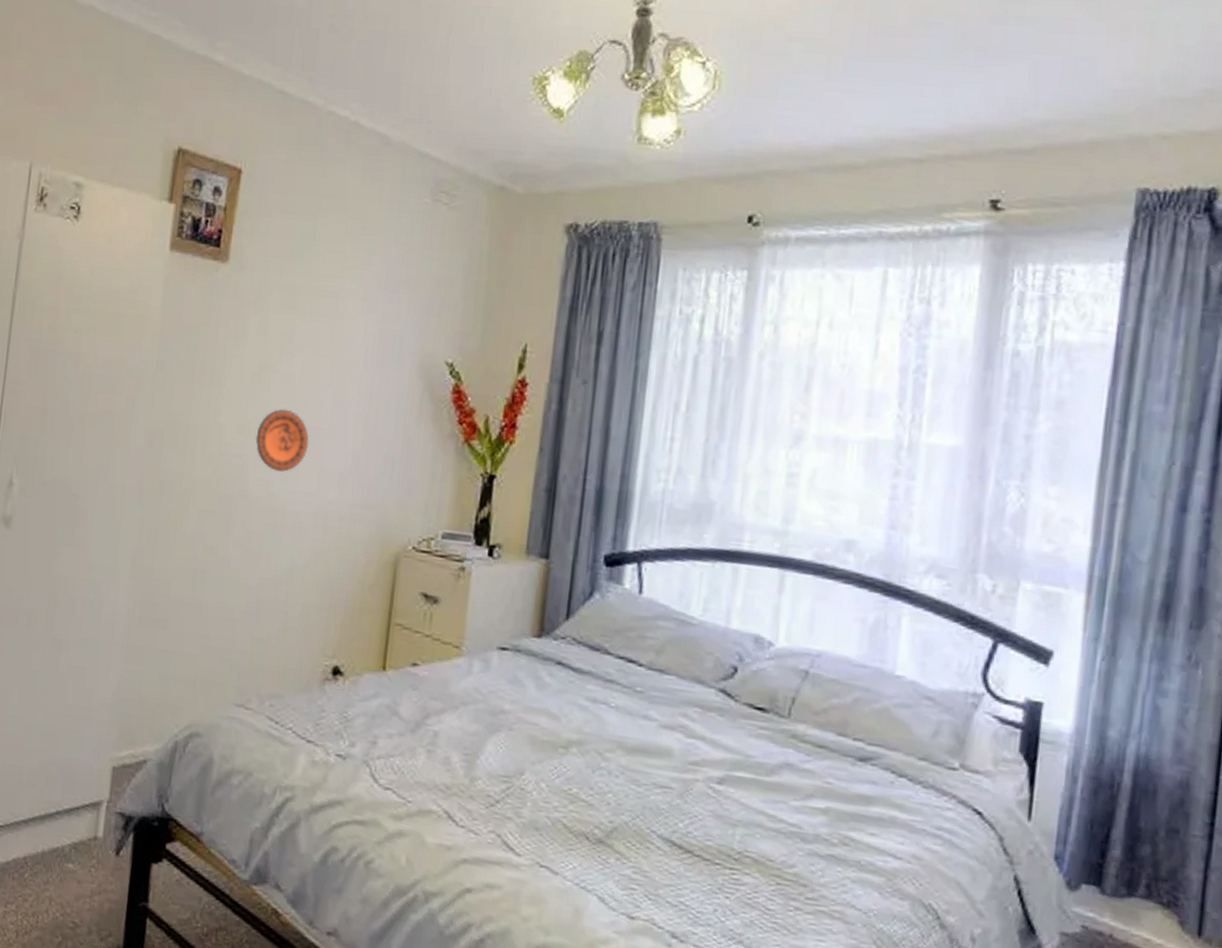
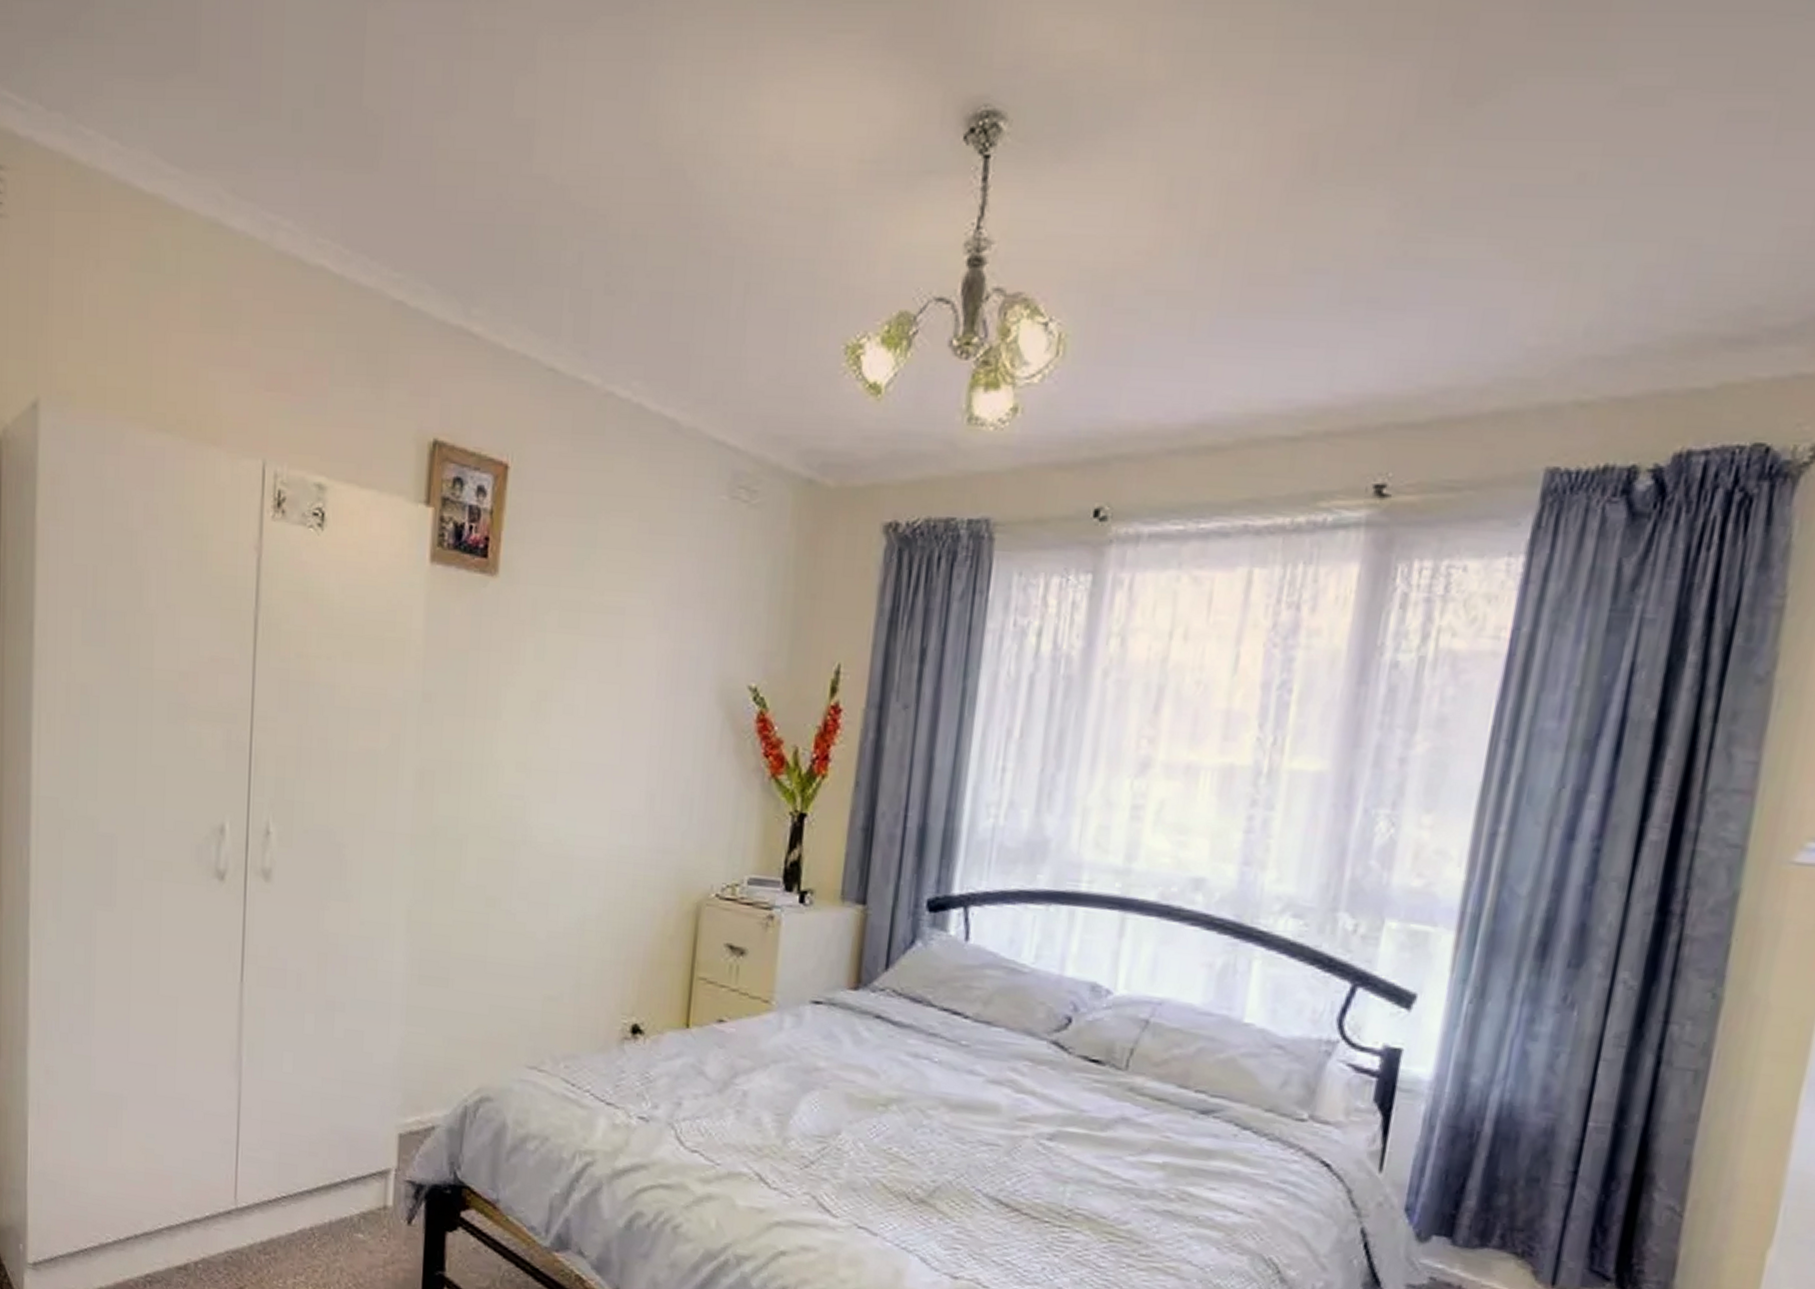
decorative plate: present [255,409,309,472] -> none [537,743,597,814]

